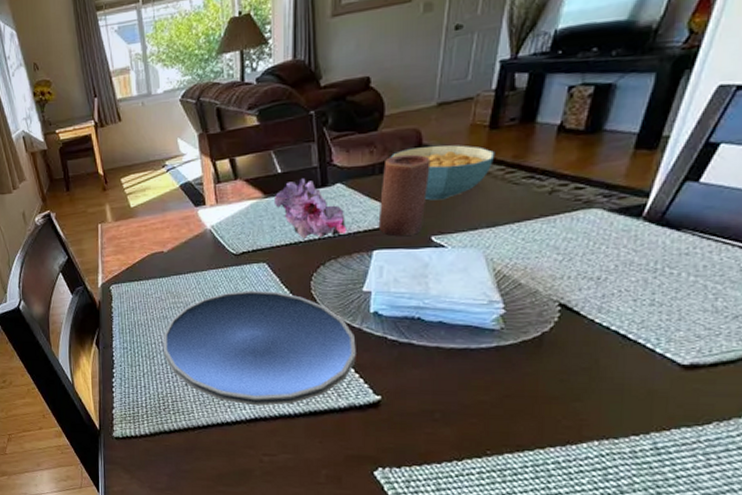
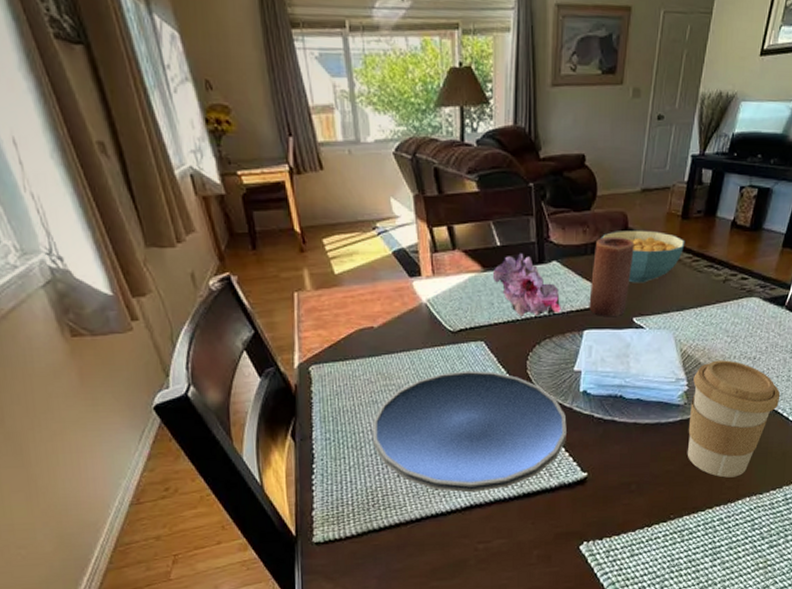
coffee cup: none [506,280,641,416] -> present [687,360,781,478]

